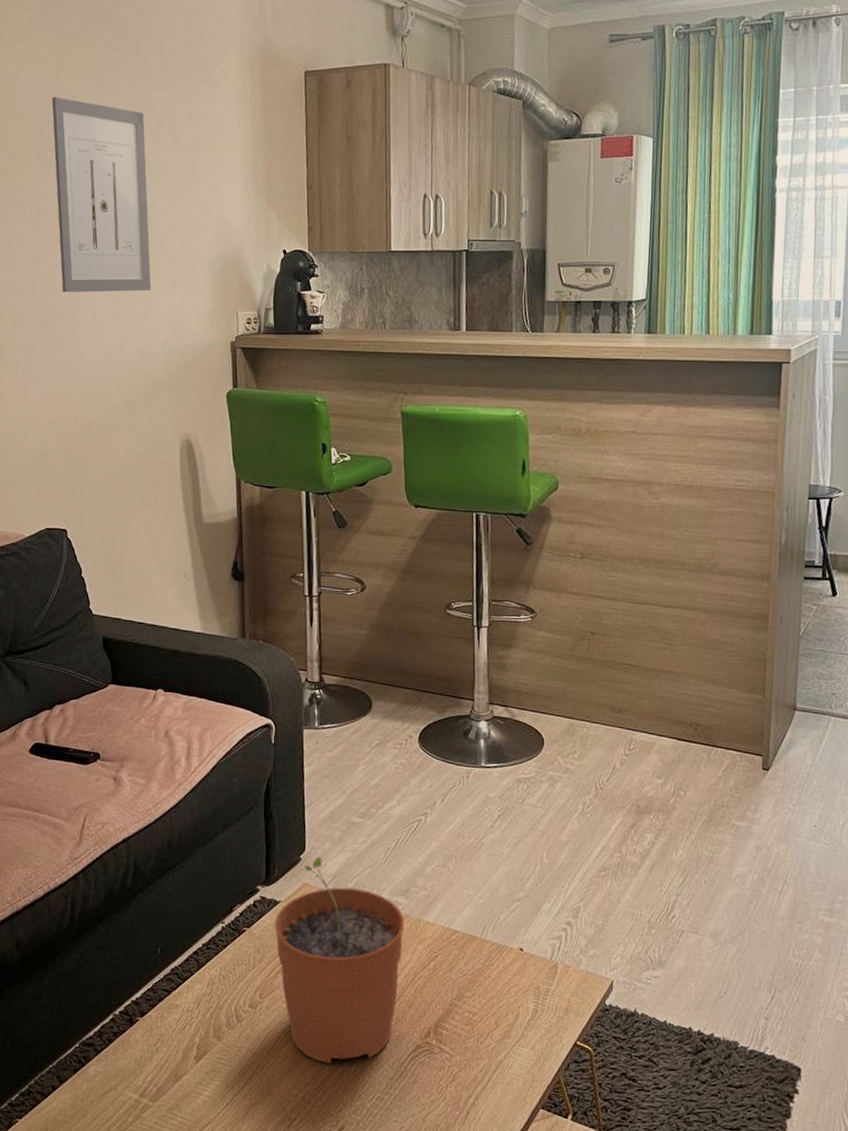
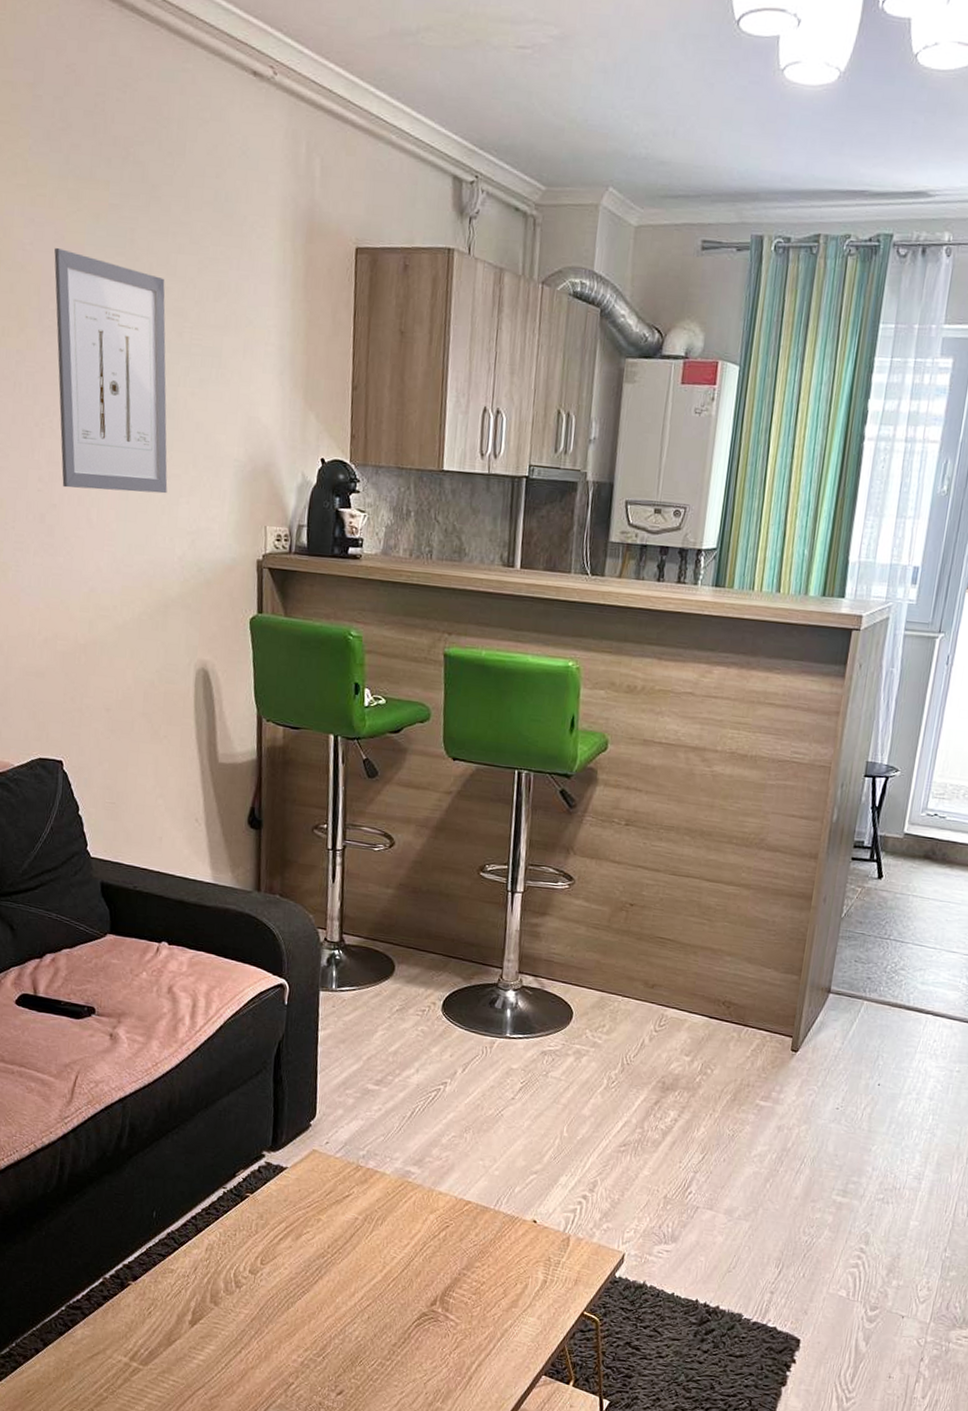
plant pot: present [274,856,405,1064] -> none [279,1123,417,1330]

